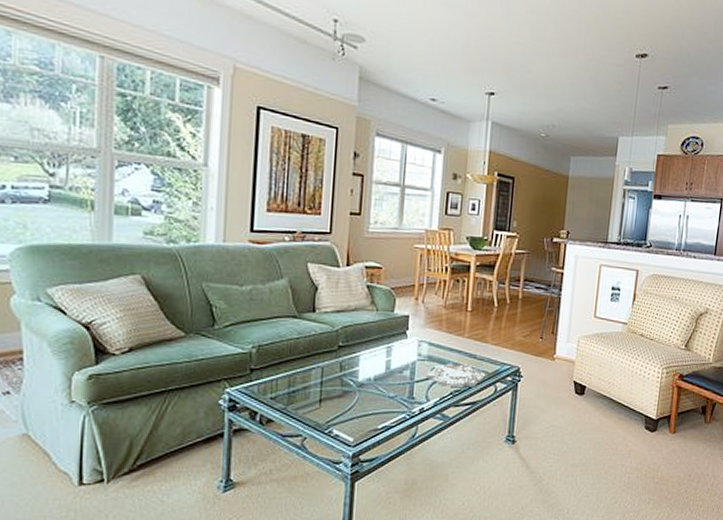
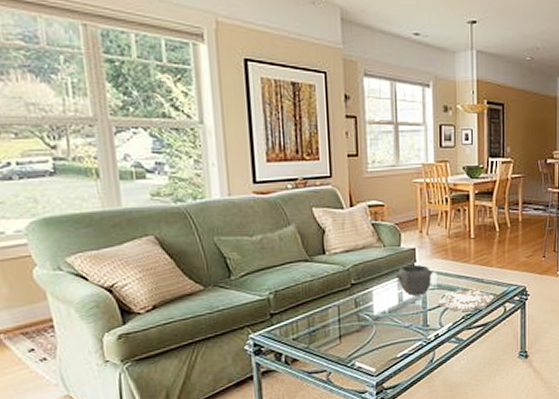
bowl: none [384,332,425,365] -> present [395,264,433,296]

